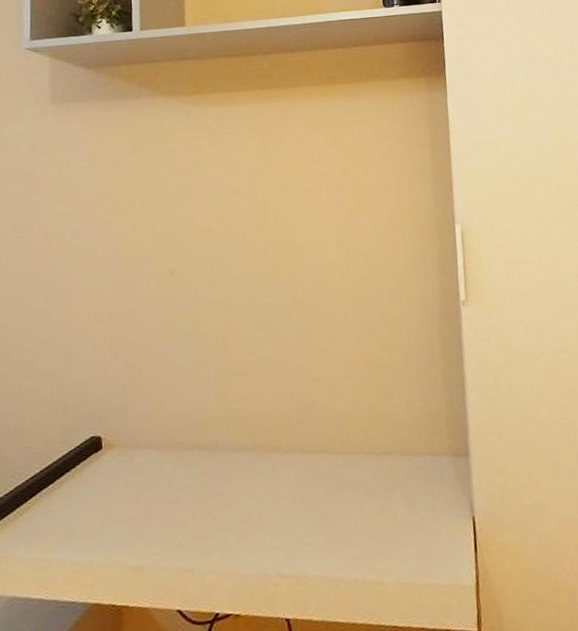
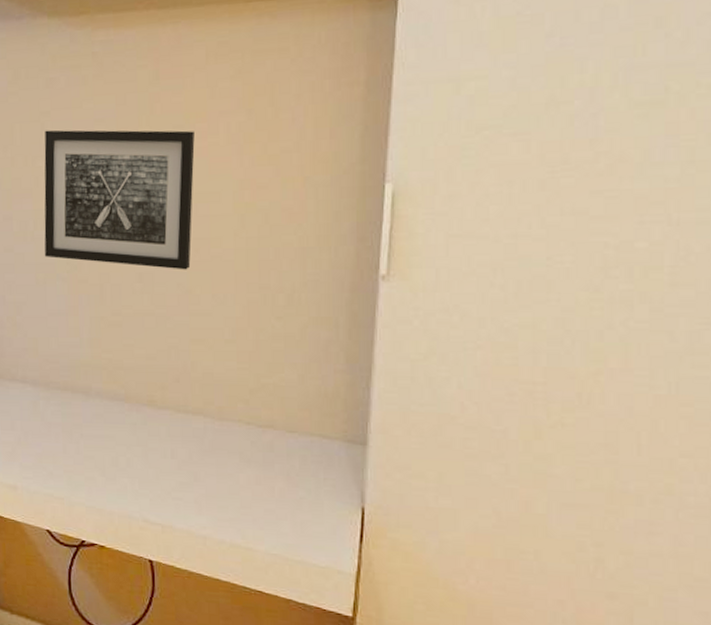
wall art: none [164,190,305,316] -> present [44,130,195,270]

